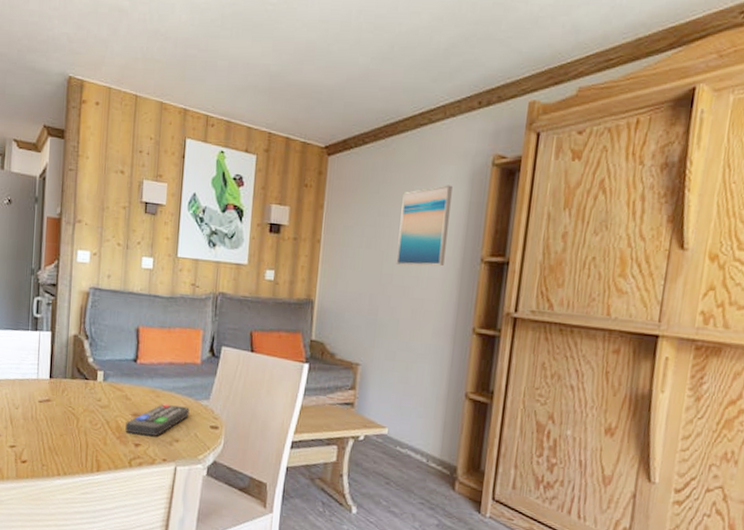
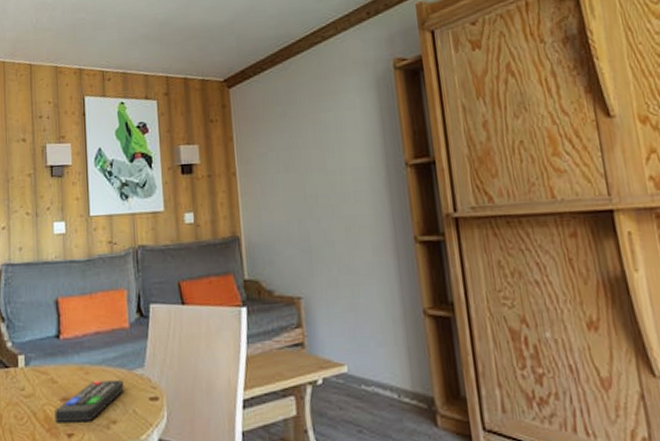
wall art: present [396,185,453,267] -> none [311,95,368,185]

